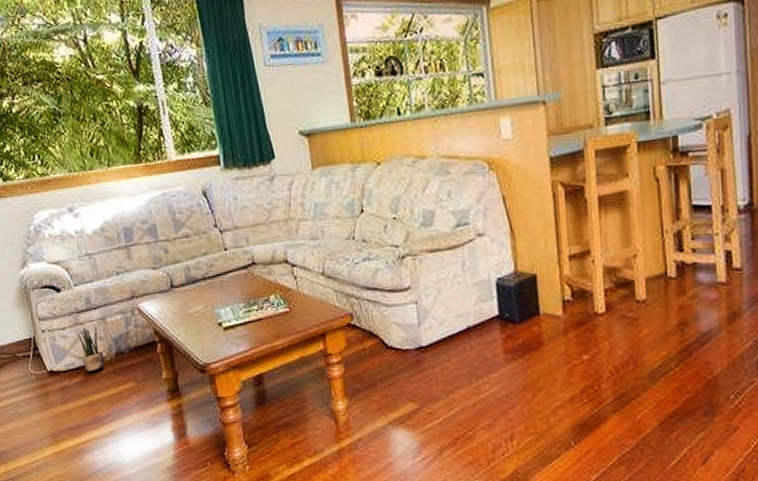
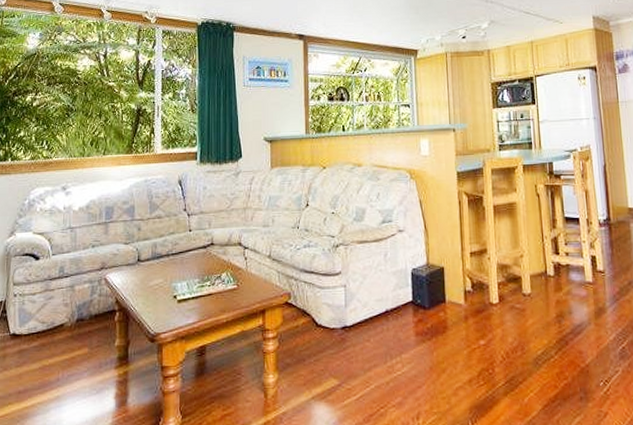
potted plant: present [78,327,105,372] -> none [45,294,66,336]

